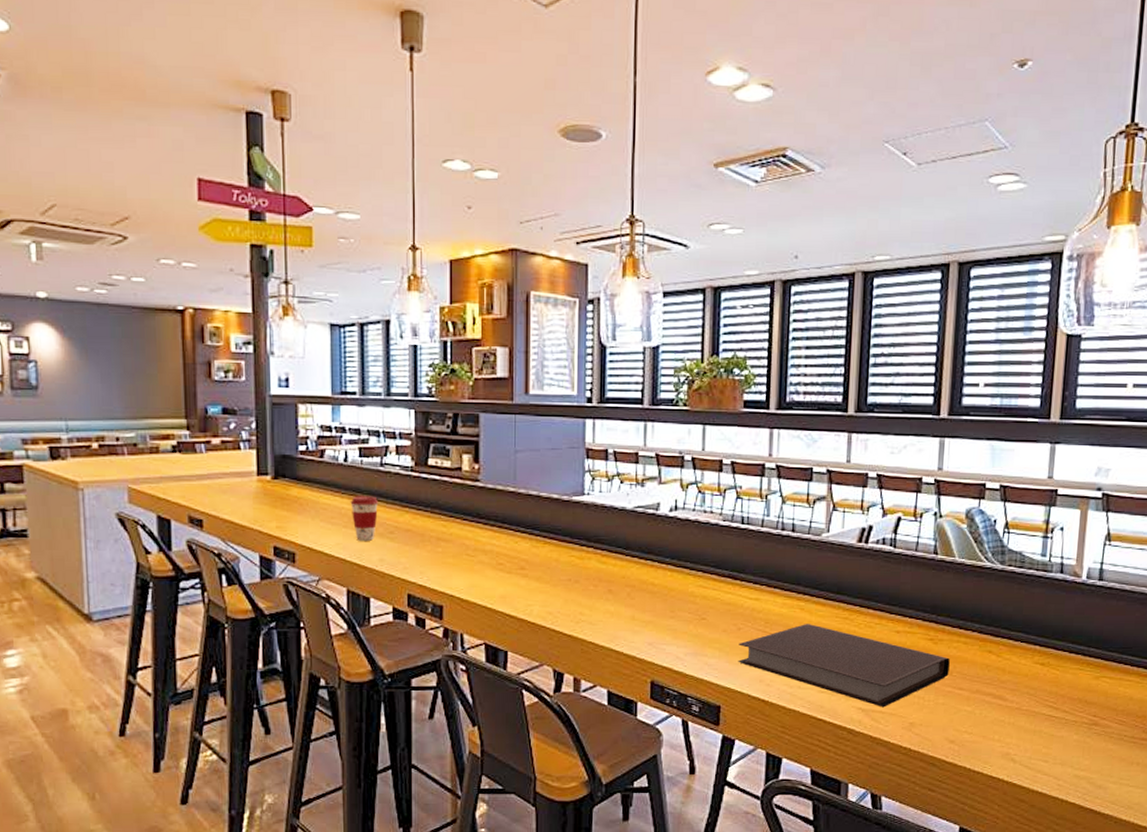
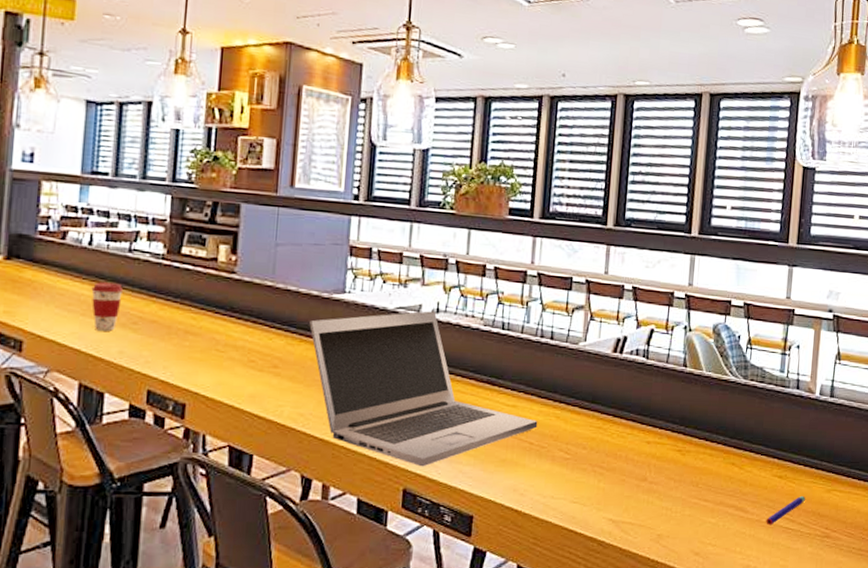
laptop: none [552,509,782,660] -> present [309,311,538,467]
notebook: present [738,624,950,708] -> none [493,432,696,519]
pen: none [1027,682,1071,714] -> present [766,495,805,526]

